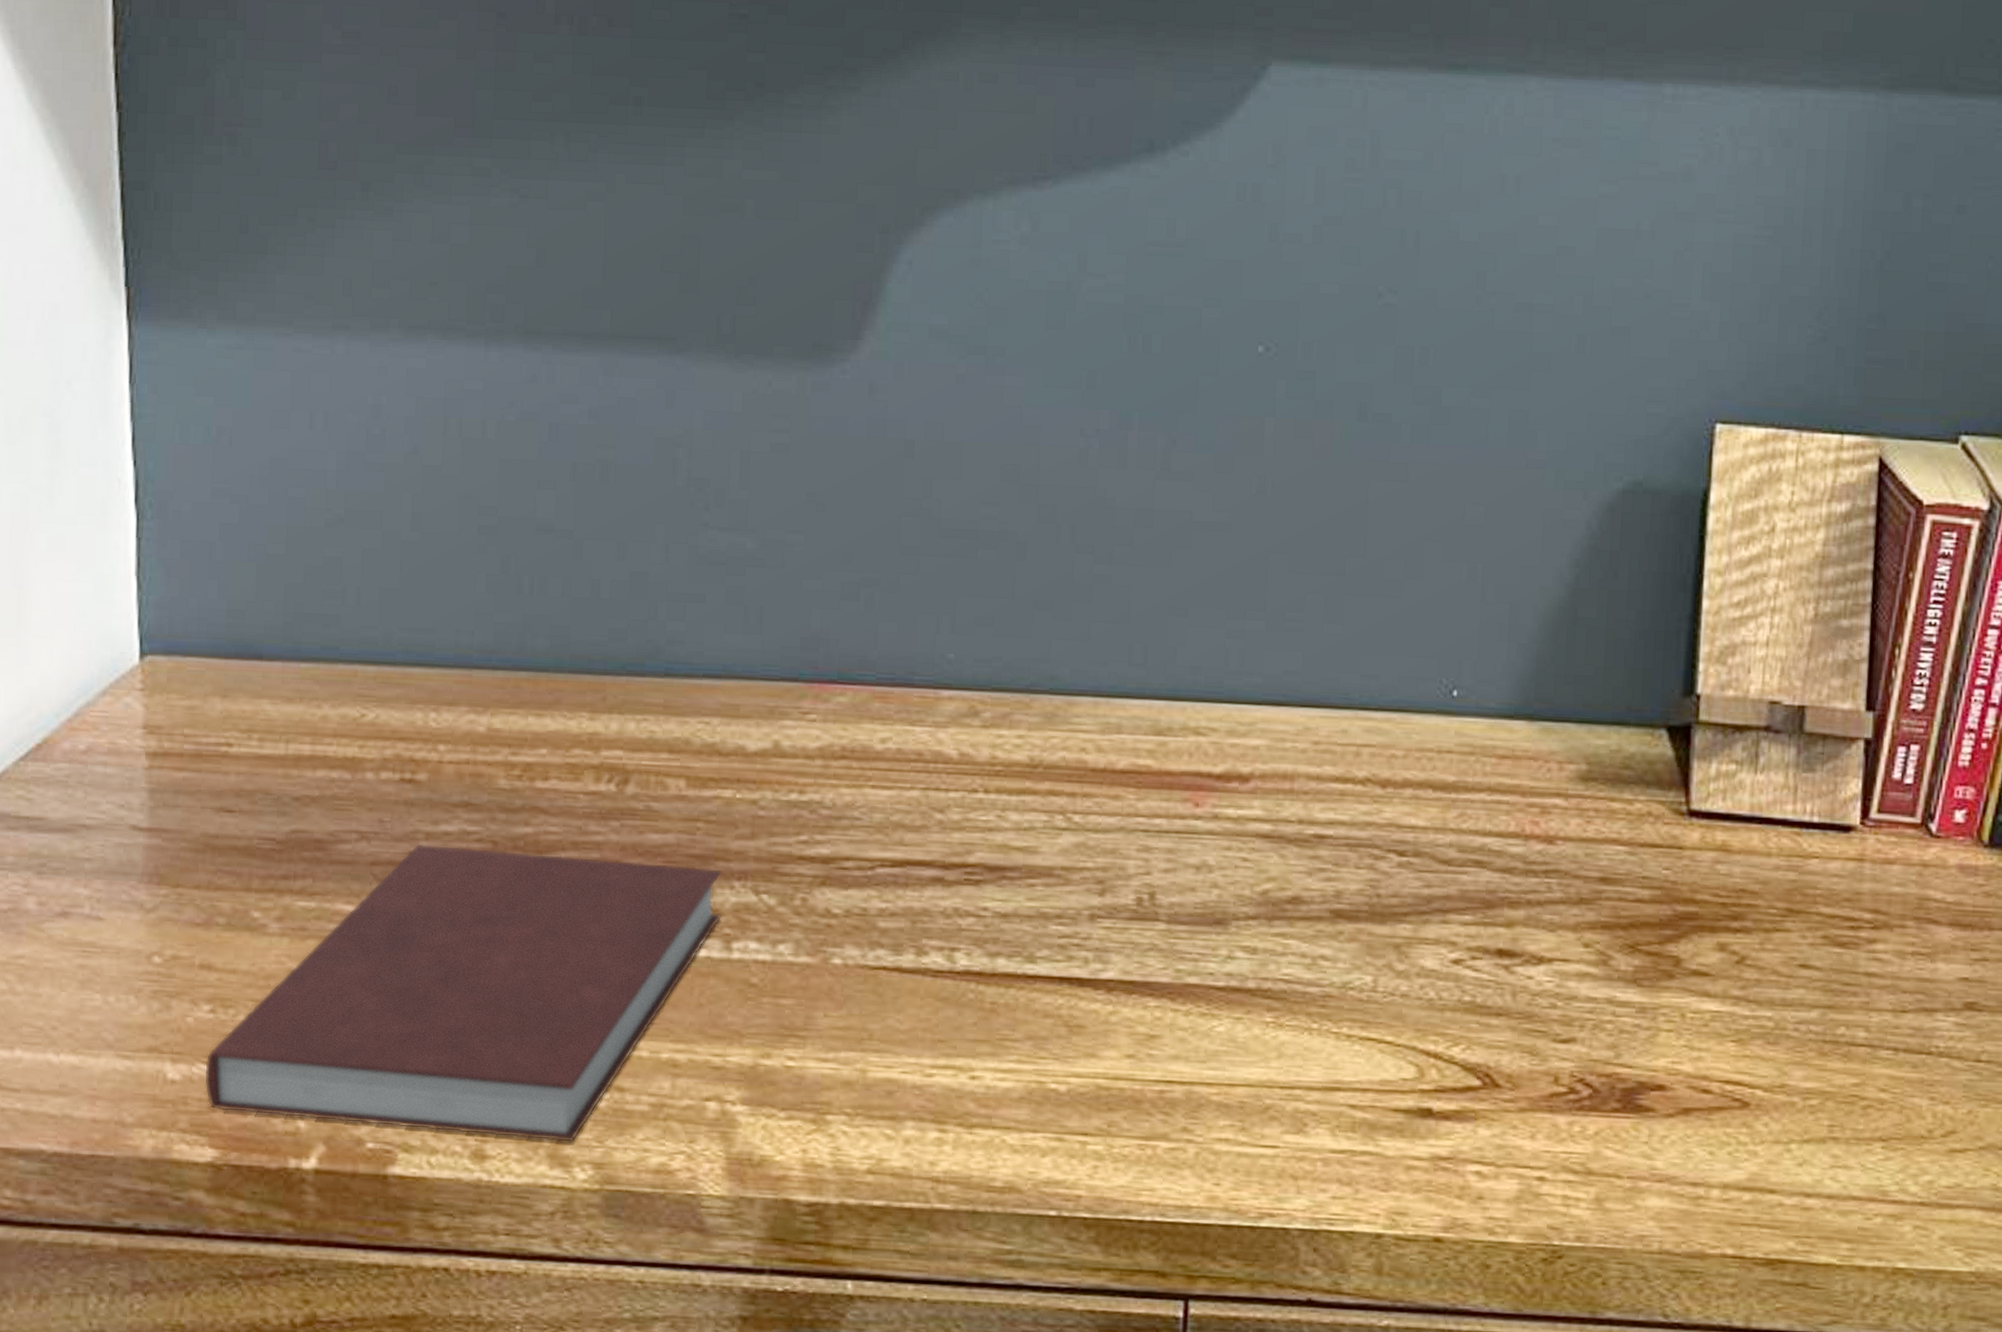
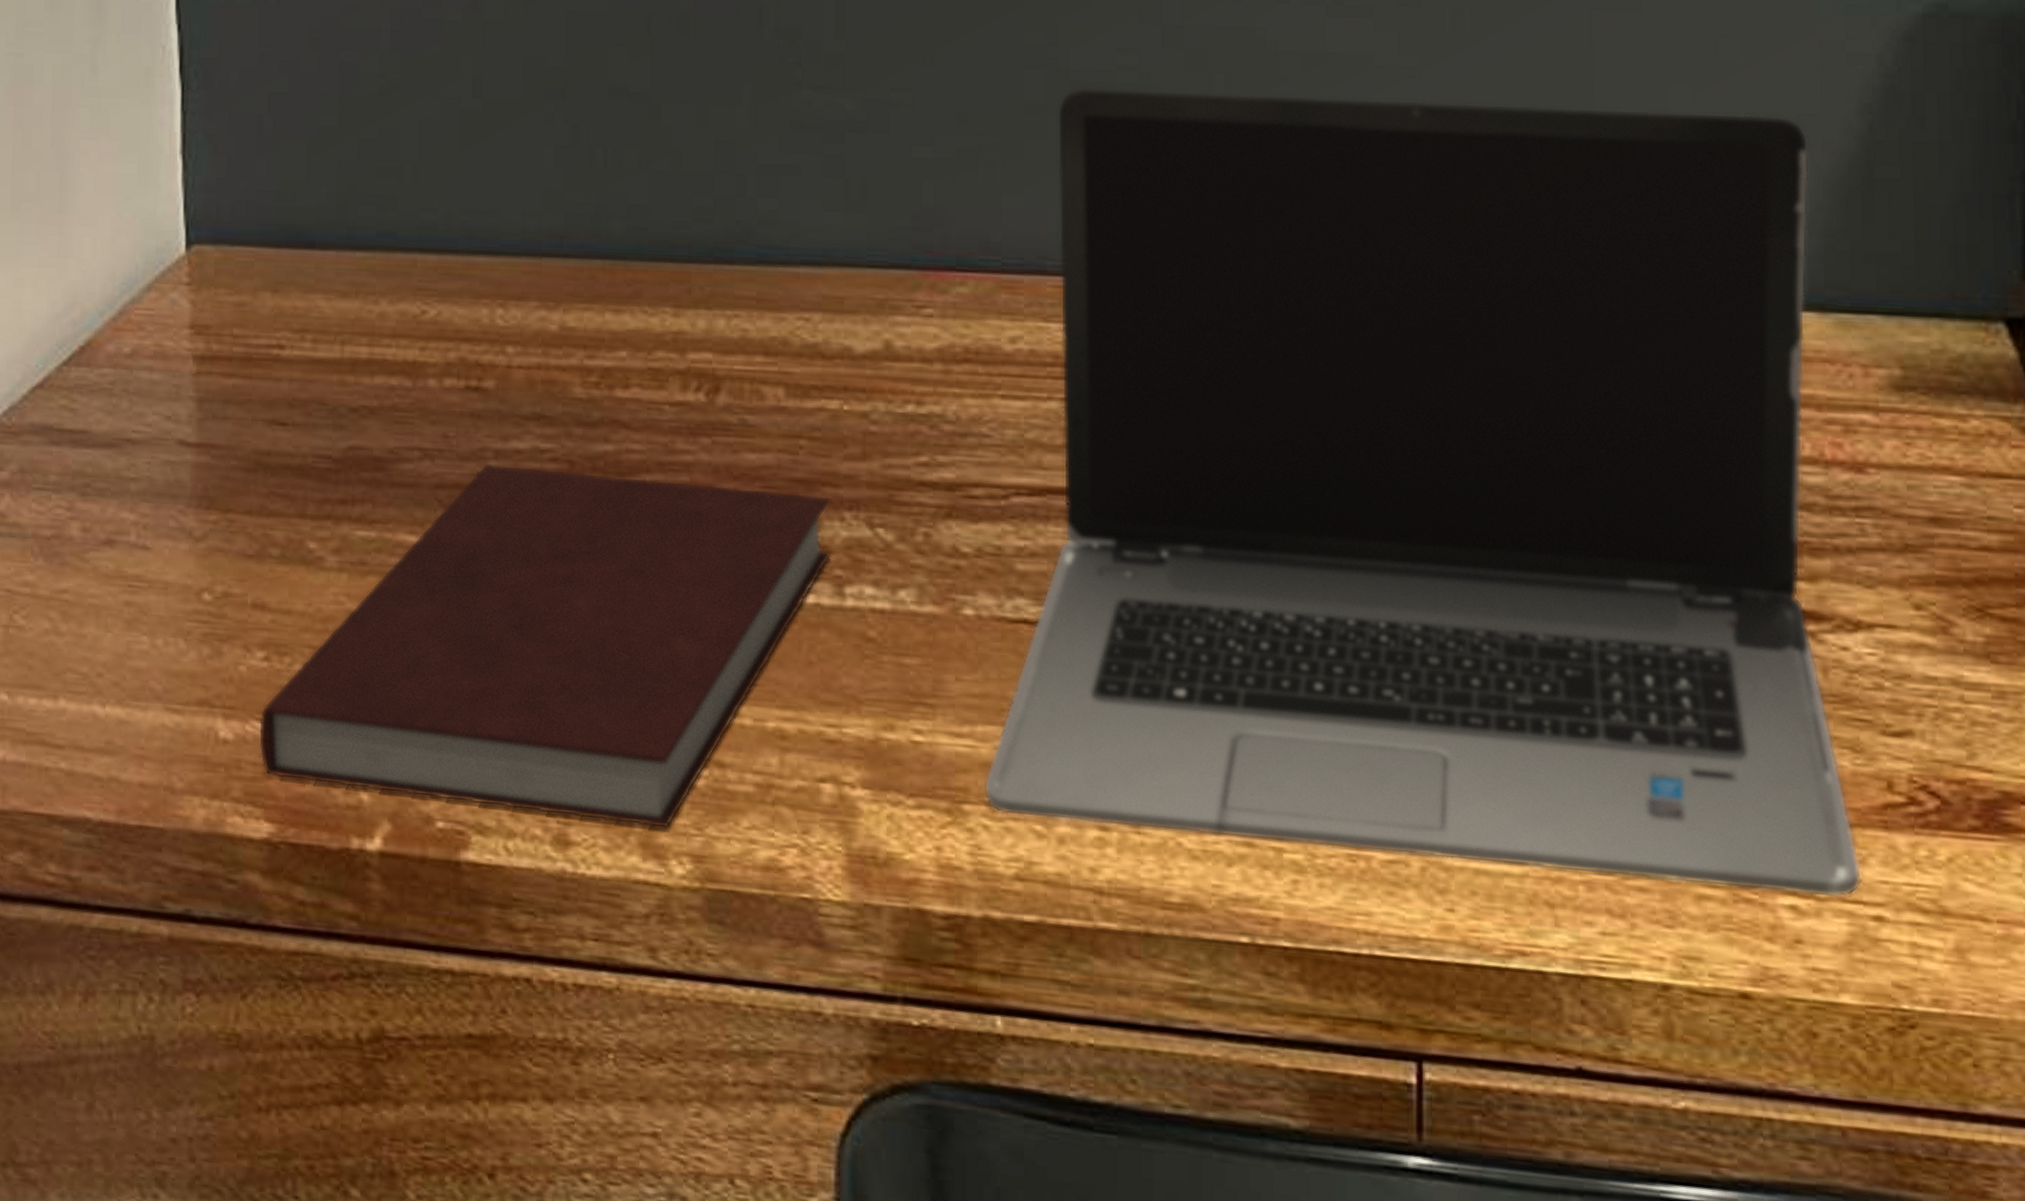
laptop computer: none [844,533,1531,1164] -> present [984,87,1863,898]

